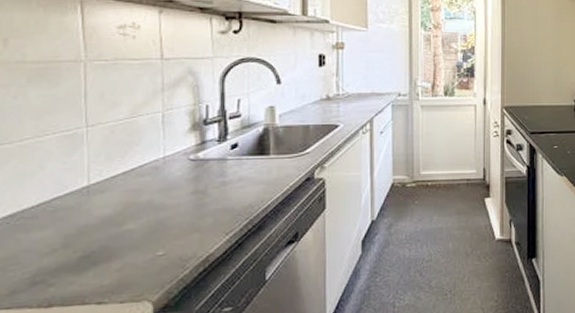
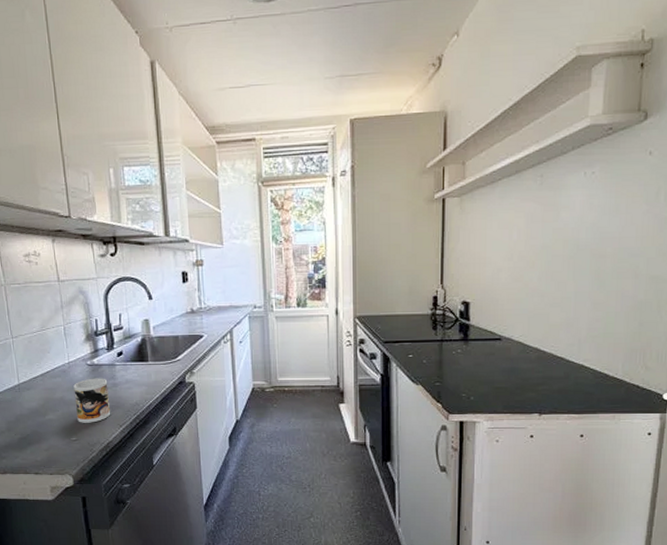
mug: none [167,175,215,233] -> present [73,378,111,423]

